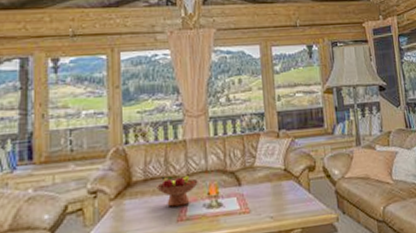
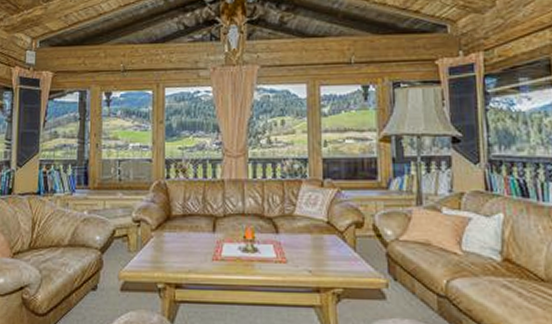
fruit bowl: present [155,175,200,207] -> none [193,213,236,245]

